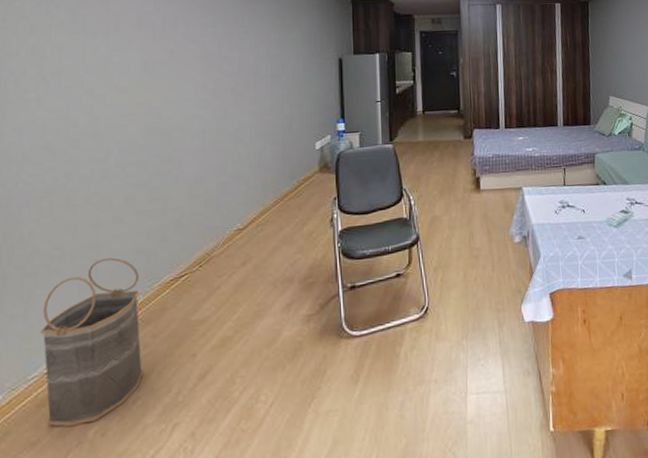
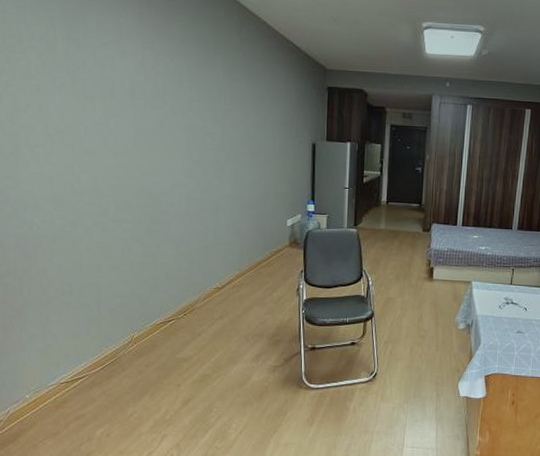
basket: present [40,257,144,427] -> none [56,298,139,426]

